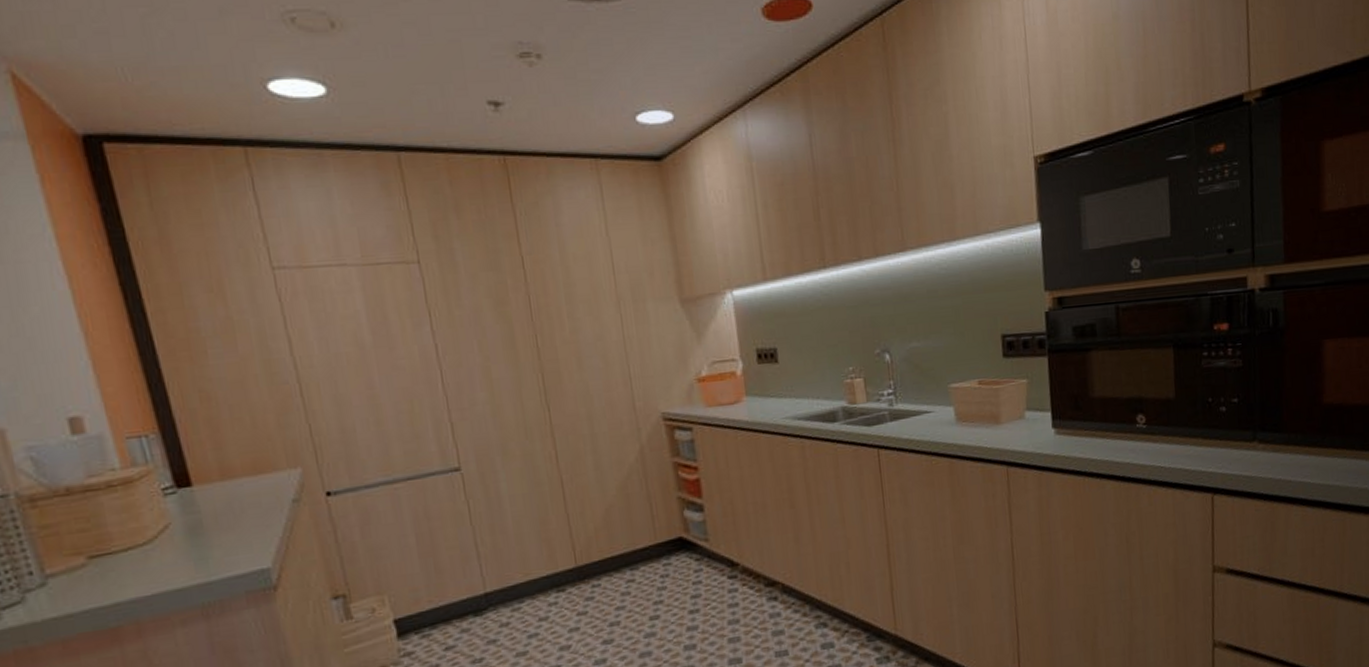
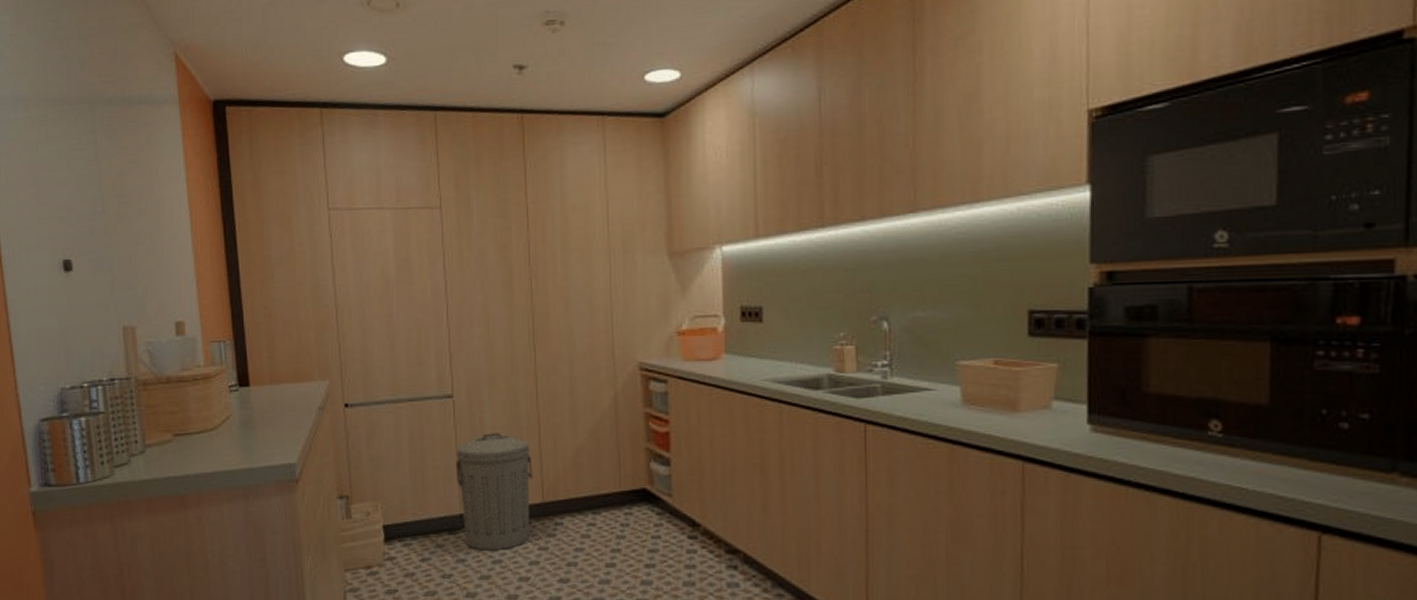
trash can: none [471,501,567,627] -> present [455,433,533,551]

